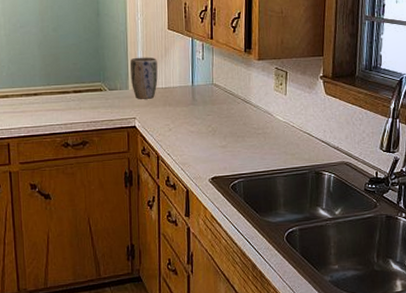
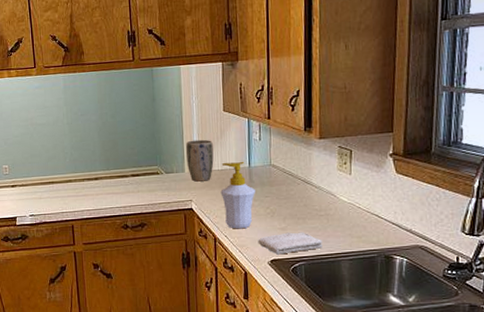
soap bottle: none [164,79,198,147] -> present [220,161,255,229]
washcloth: none [199,149,260,172] -> present [258,232,322,255]

